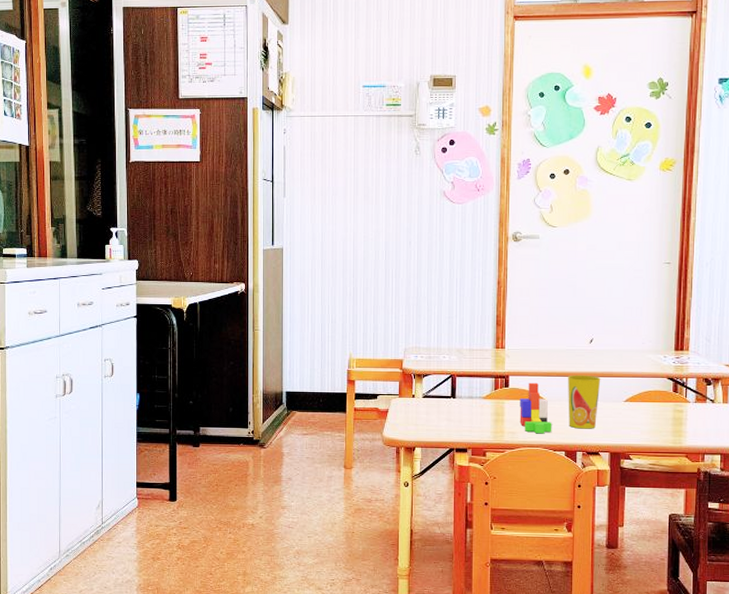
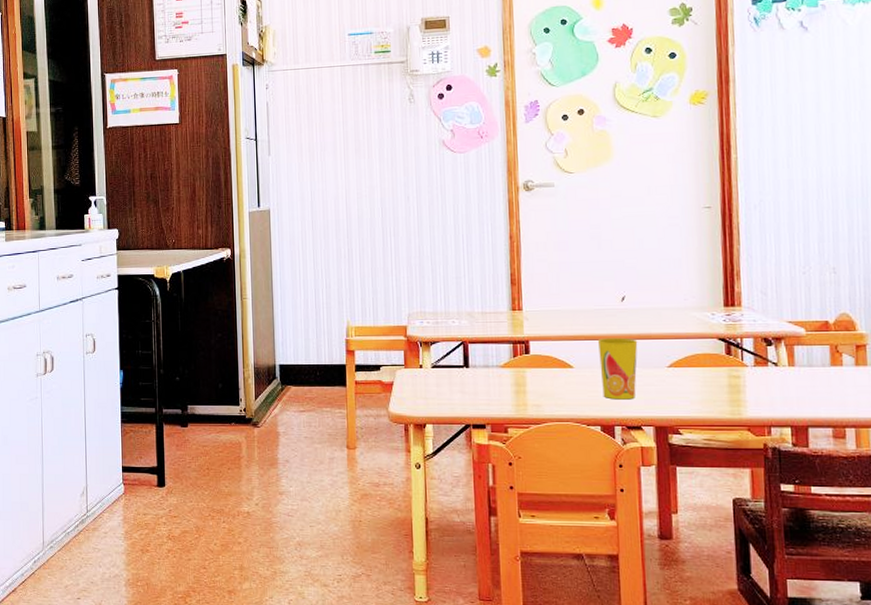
toy block: present [519,382,552,434] -> none [543,348,584,406]

